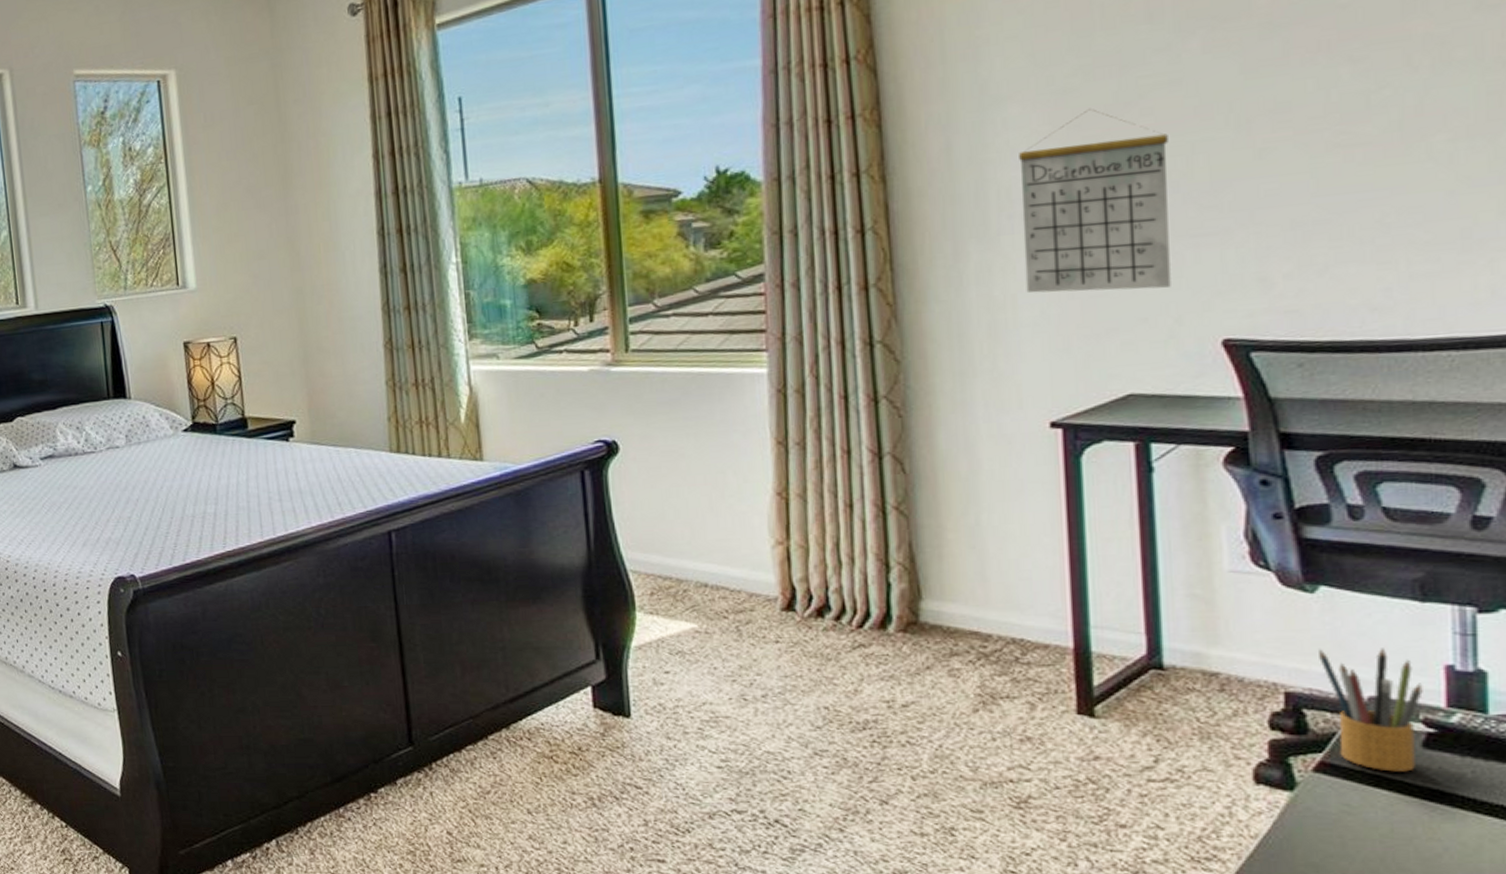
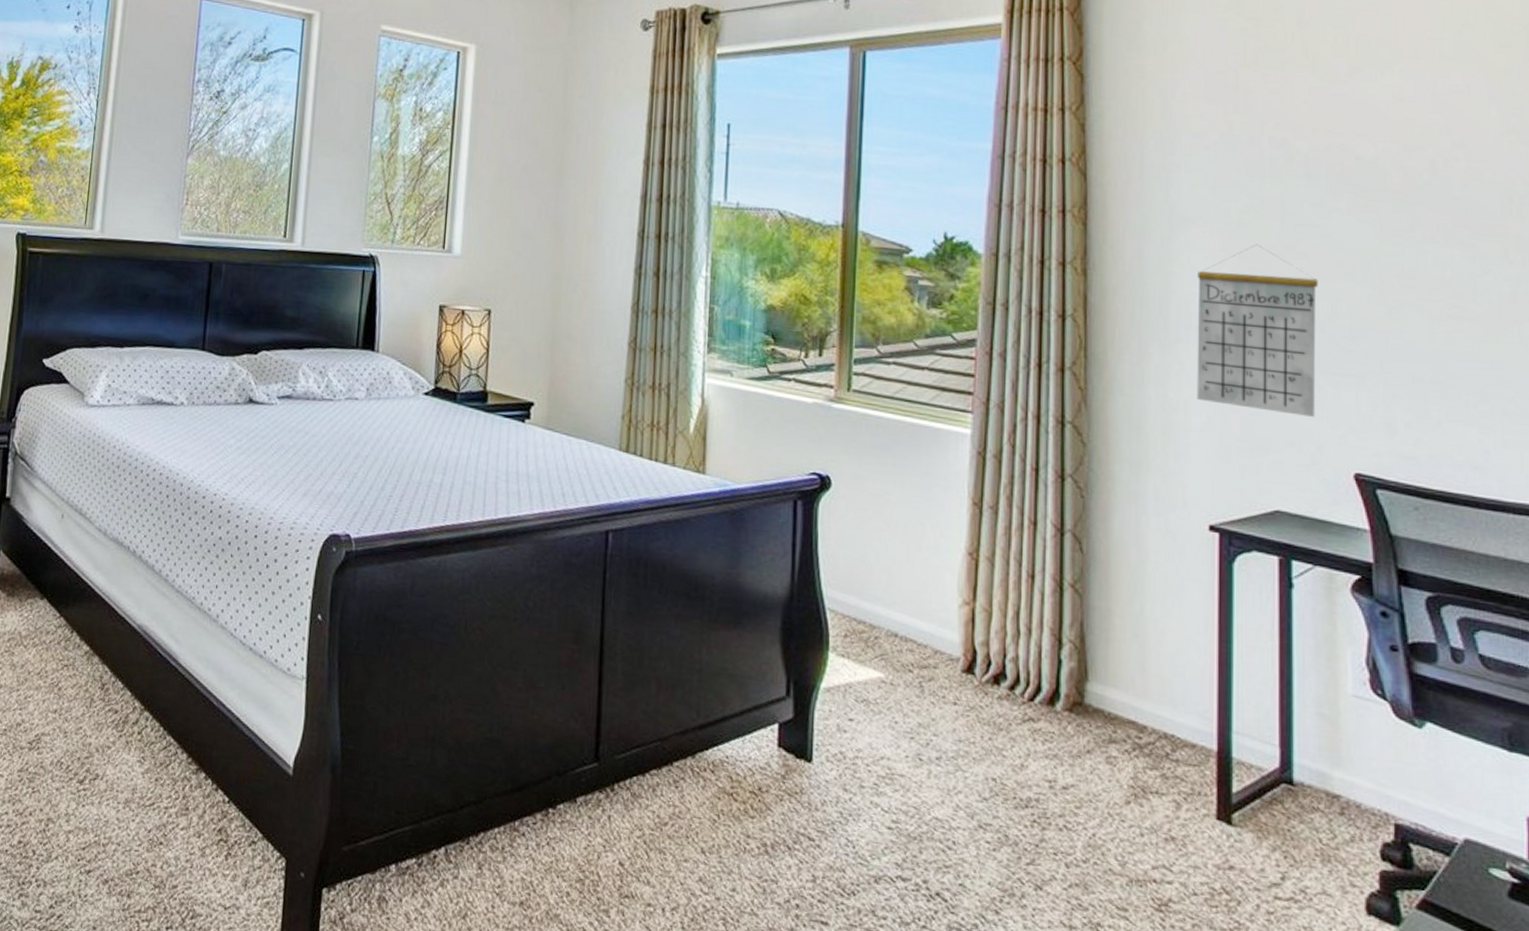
pencil box: present [1319,648,1423,772] -> none [1424,785,1509,920]

